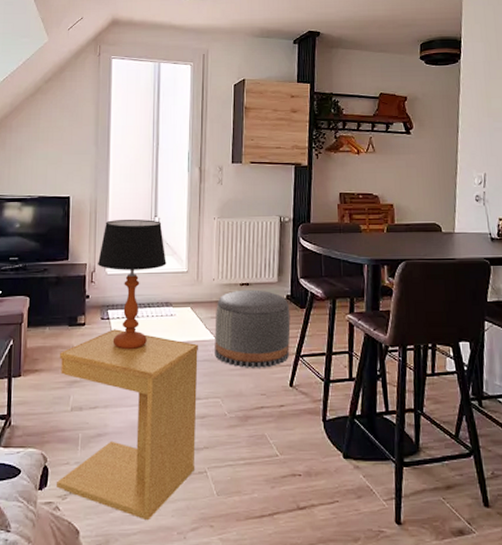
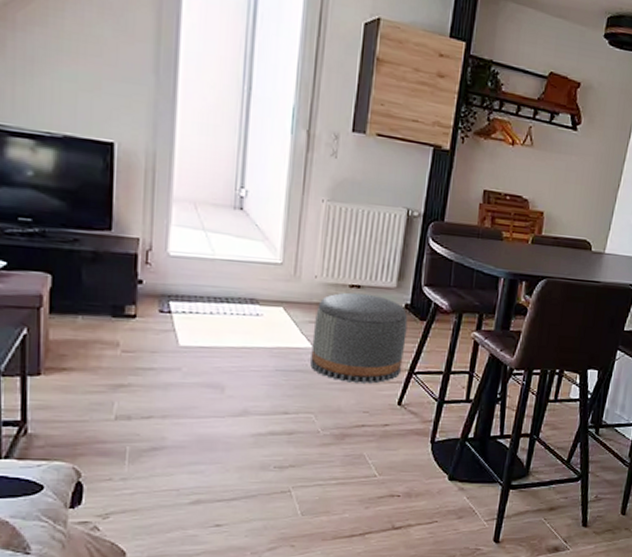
side table: present [56,329,198,521] -> none [93,325,290,541]
table lamp: present [97,219,167,350] -> none [154,184,254,353]

